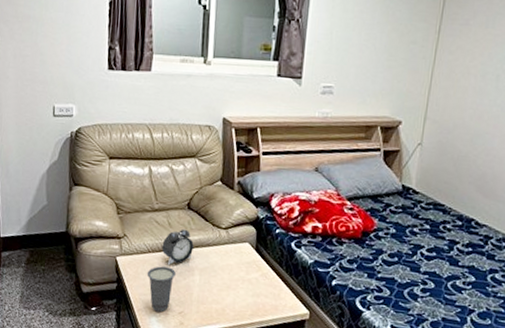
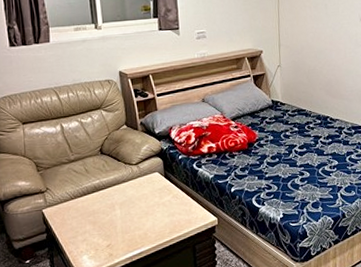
cup: present [146,266,176,313] -> none [72,208,99,250]
alarm clock: present [161,228,194,266] -> none [82,172,111,207]

